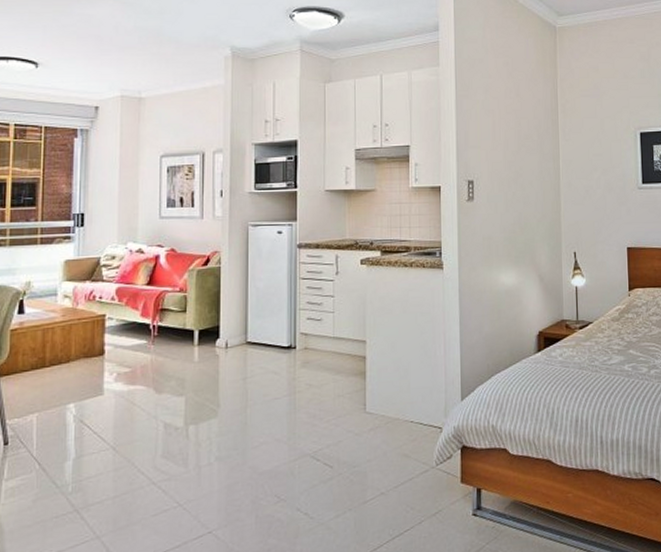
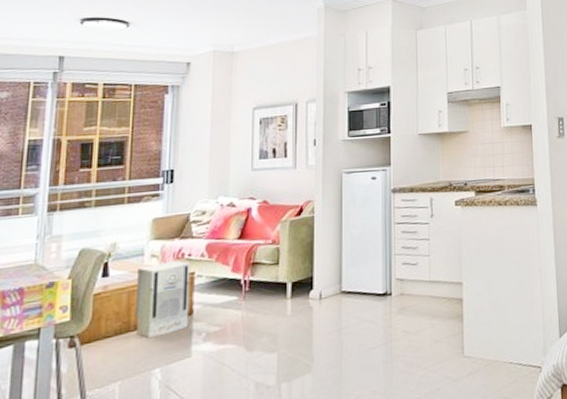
air purifier: none [51,302,102,374] -> present [136,260,191,338]

